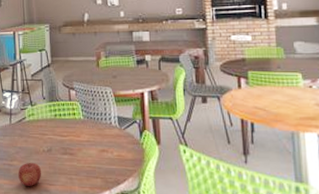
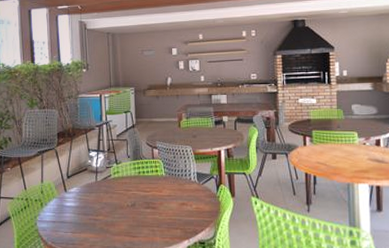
fruit: present [18,162,42,186] -> none [103,216,126,239]

